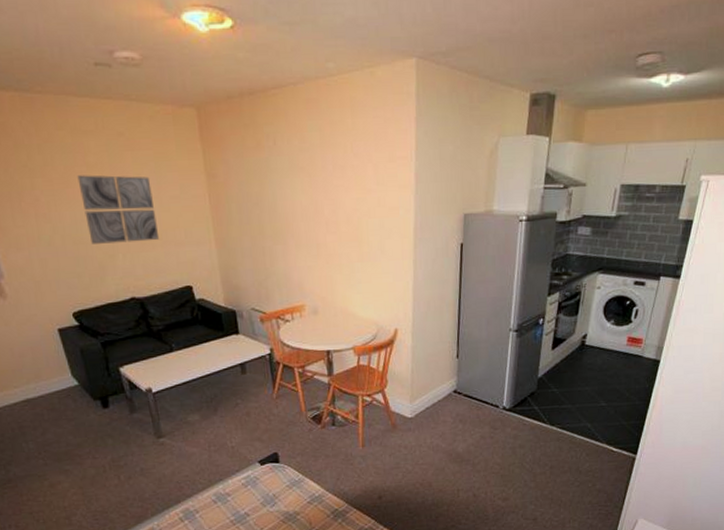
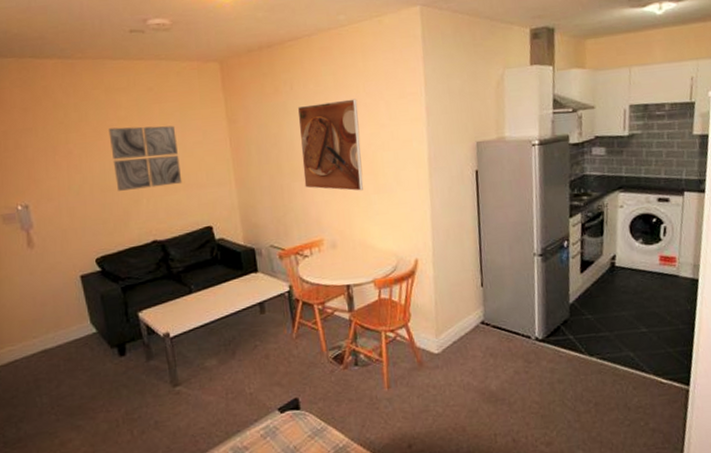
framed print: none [280,159,347,258] -> present [297,99,364,191]

